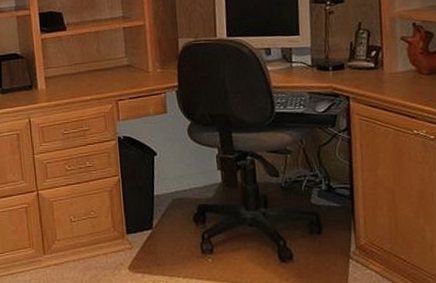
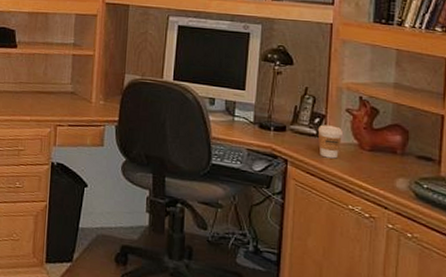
coffee cup: none [375,56,400,88] -> present [317,125,342,159]

